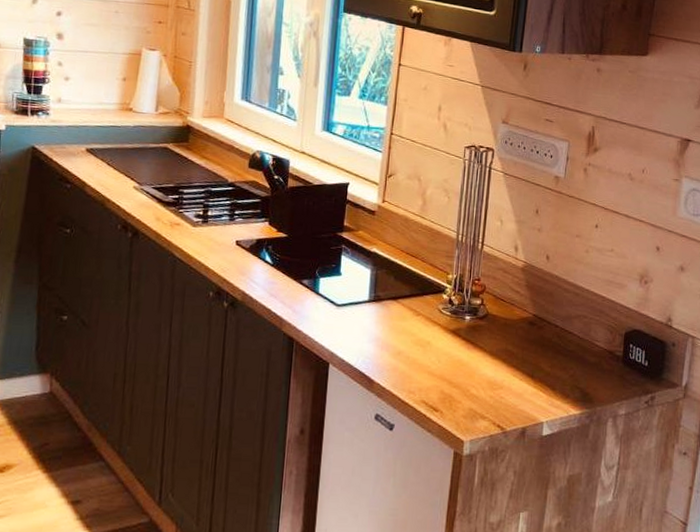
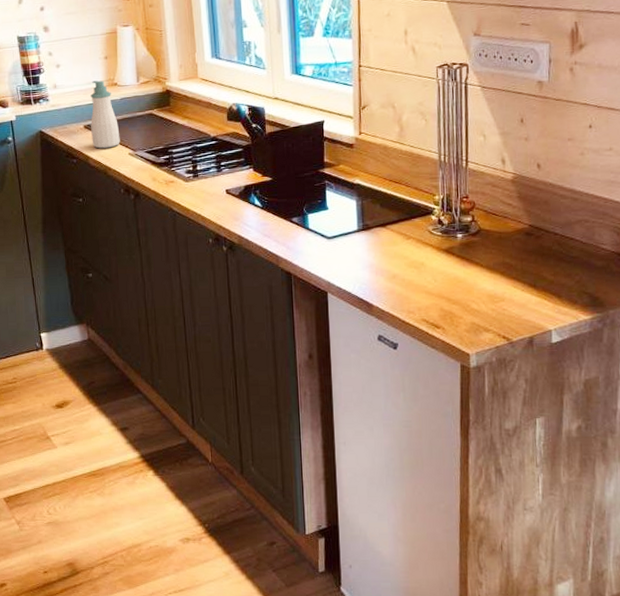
soap bottle: none [92,101,127,178] -> present [90,80,120,149]

